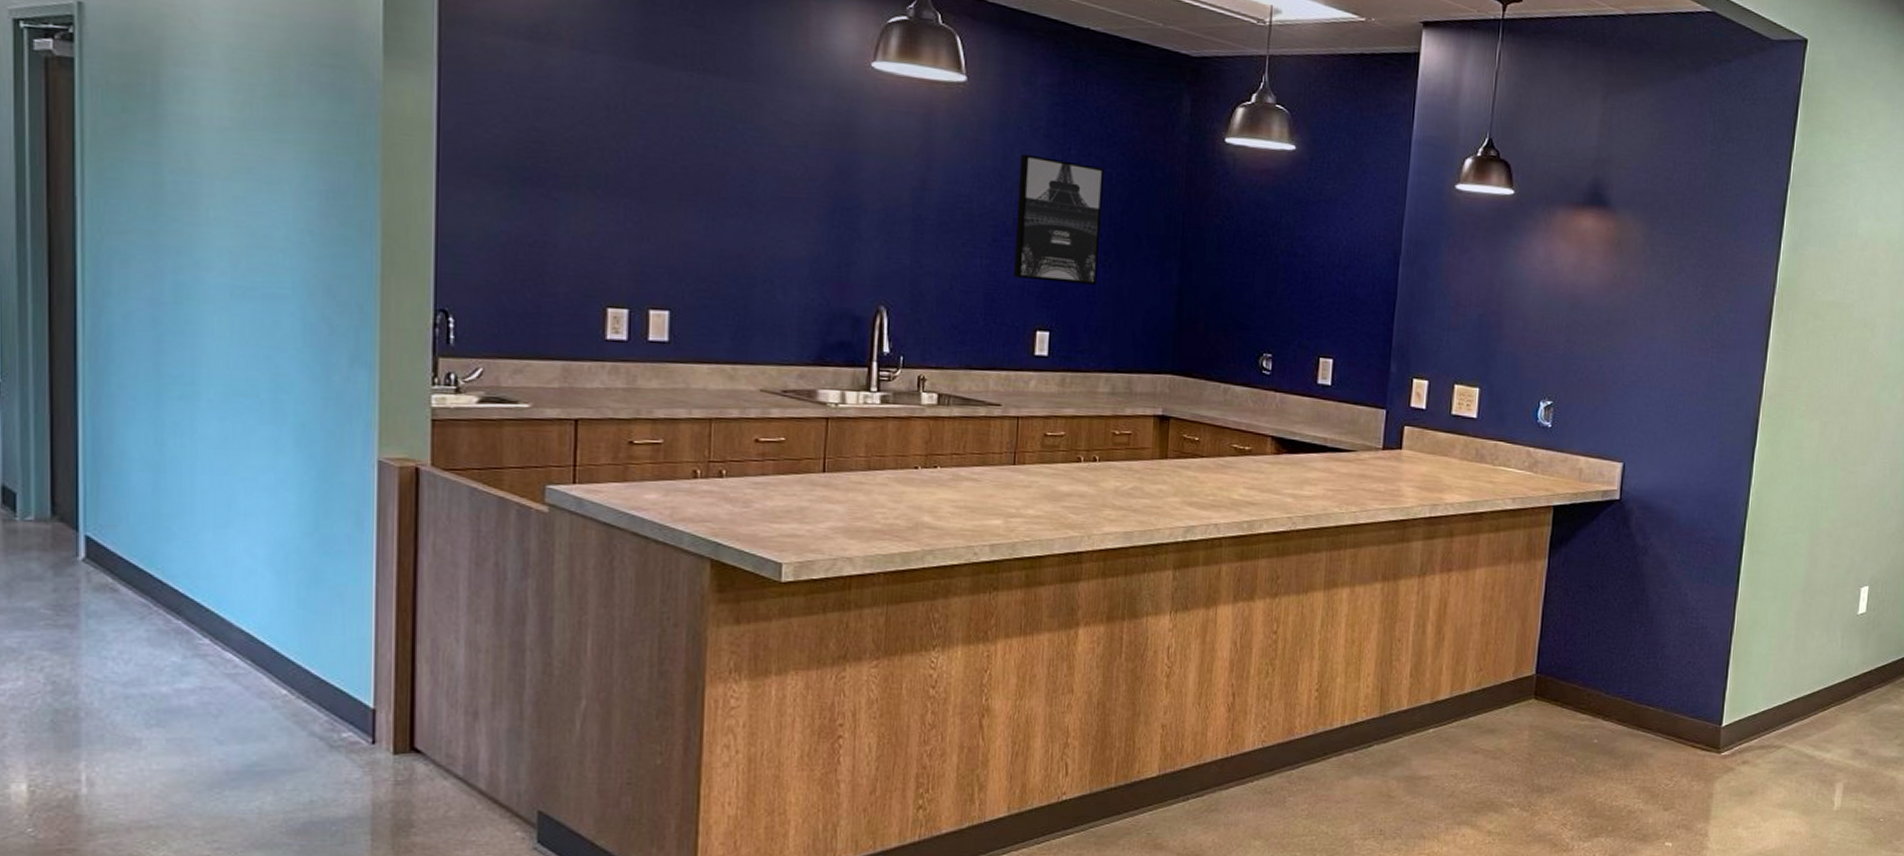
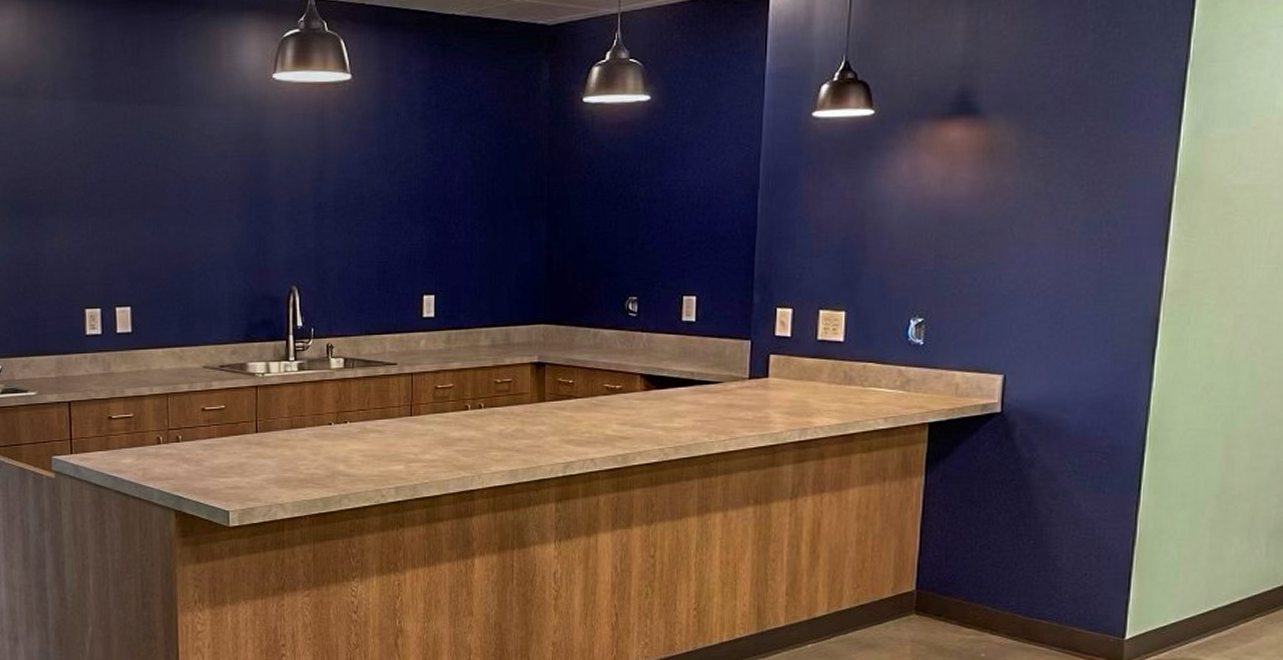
wall art: present [1013,154,1104,285] -> none [400,137,474,250]

